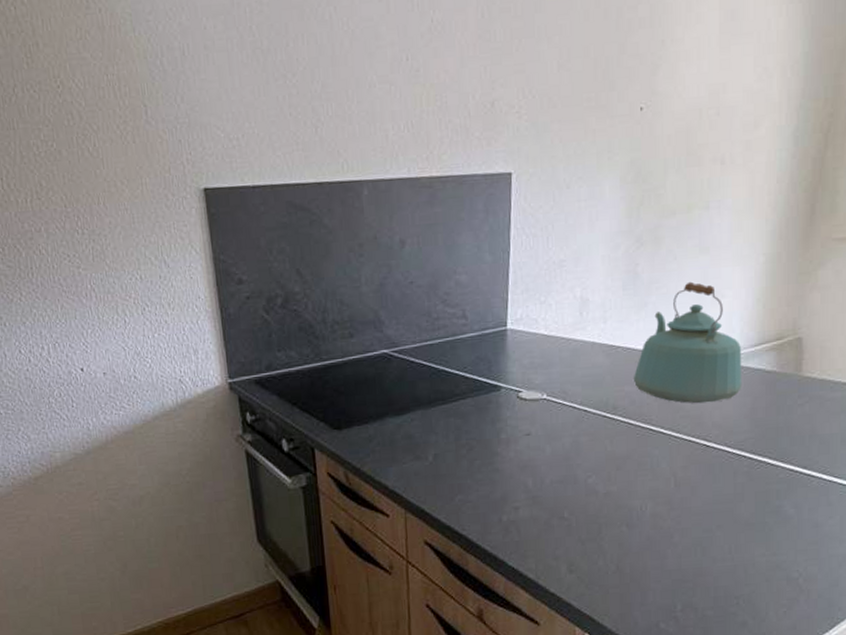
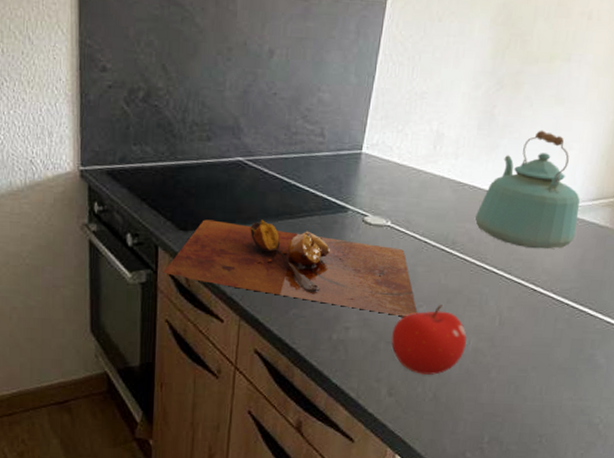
cutting board: none [322,408,587,490] -> present [163,219,418,317]
fruit: none [563,472,643,547] -> present [391,305,467,375]

